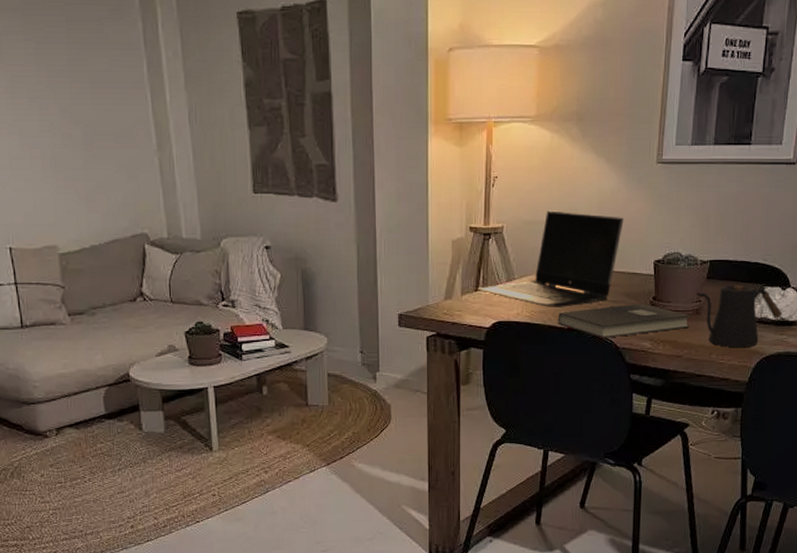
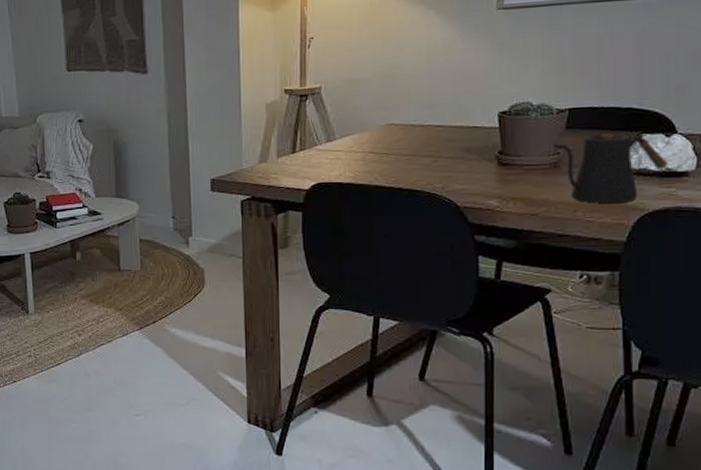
laptop computer: present [478,210,624,307] -> none [295,67,460,167]
book: present [558,303,692,338] -> none [386,158,548,197]

